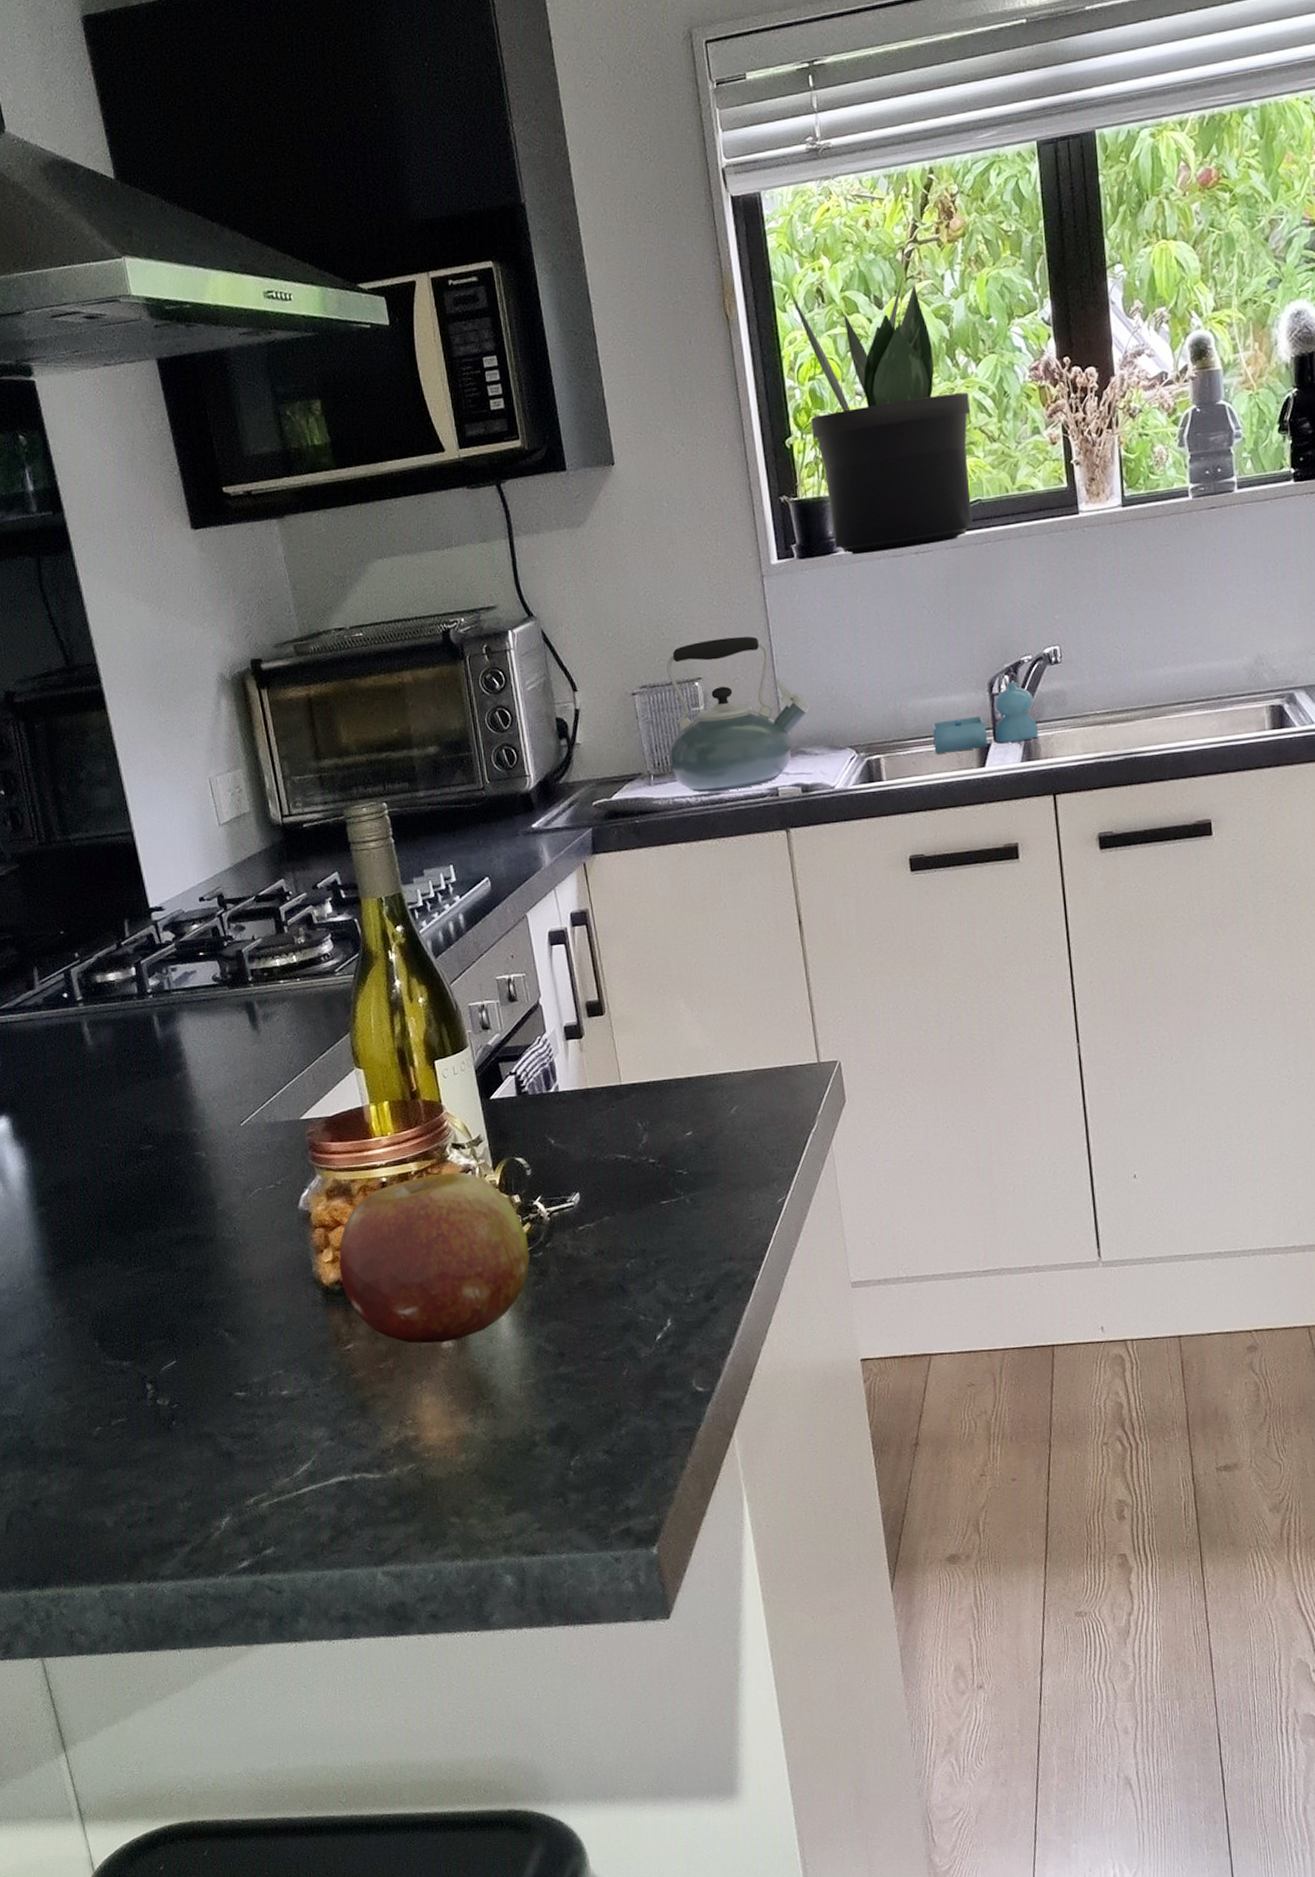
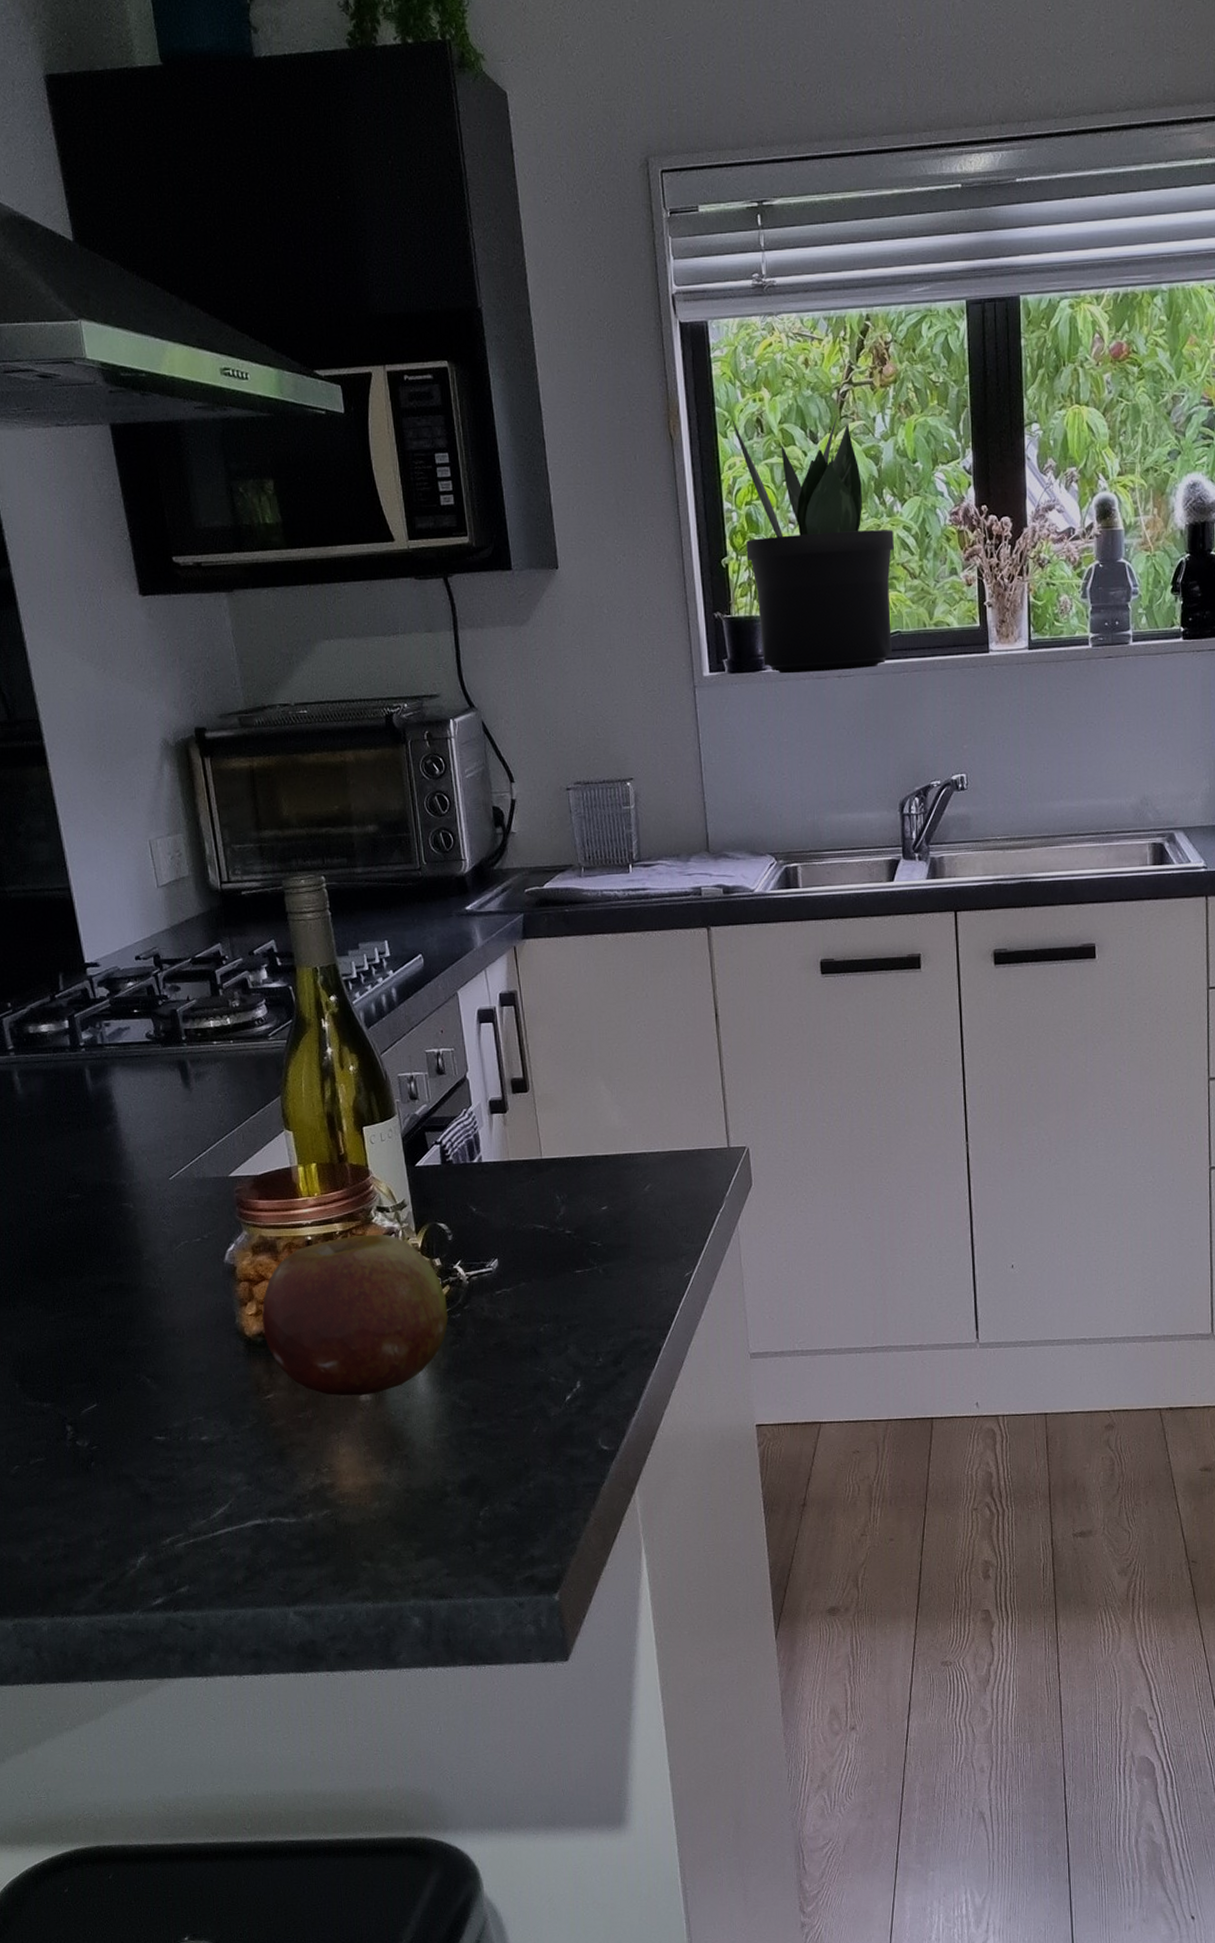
kettle: present [666,636,811,793] -> none [599,742,735,887]
soap dispenser: present [931,681,1039,754] -> none [845,804,944,866]

